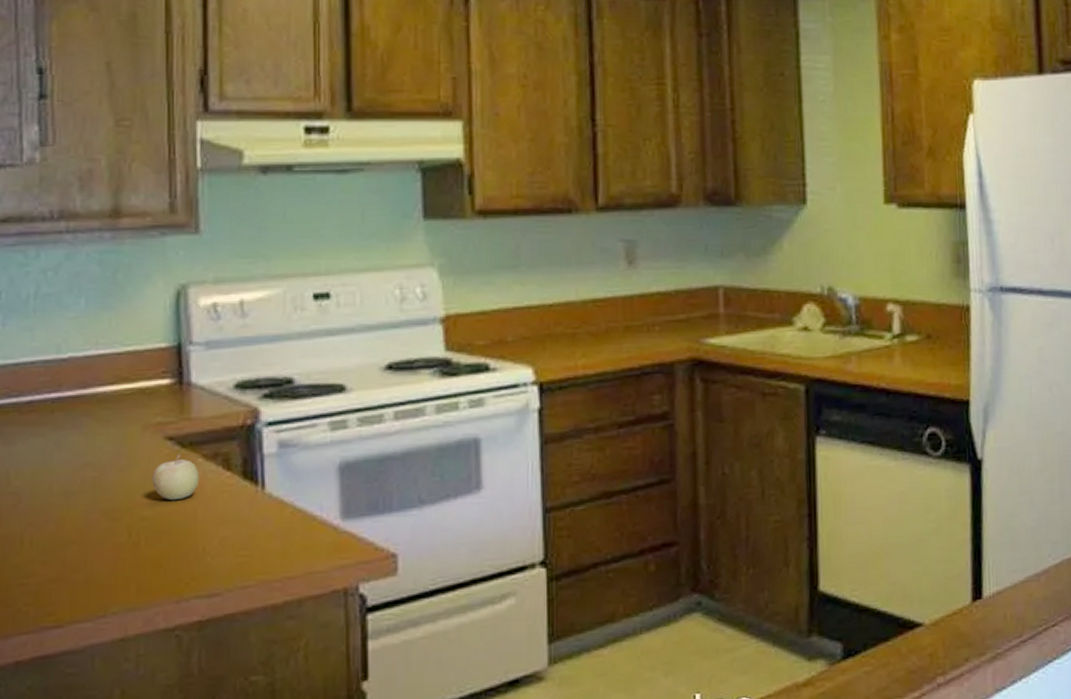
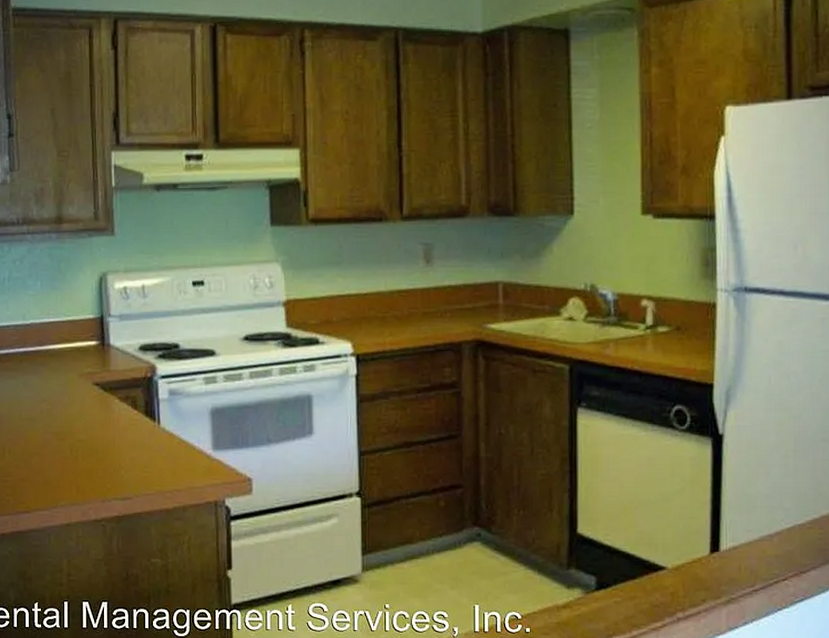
fruit: present [152,454,199,500] -> none [85,395,116,428]

